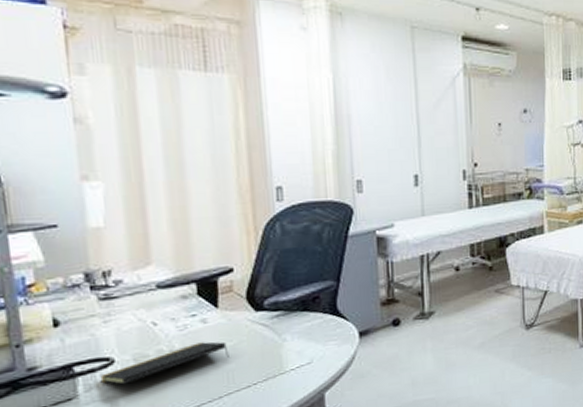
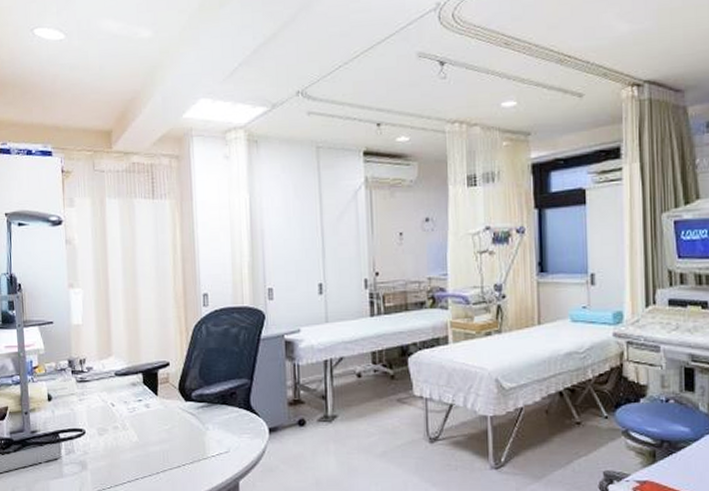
notepad: present [100,341,229,385] -> none [76,424,165,452]

